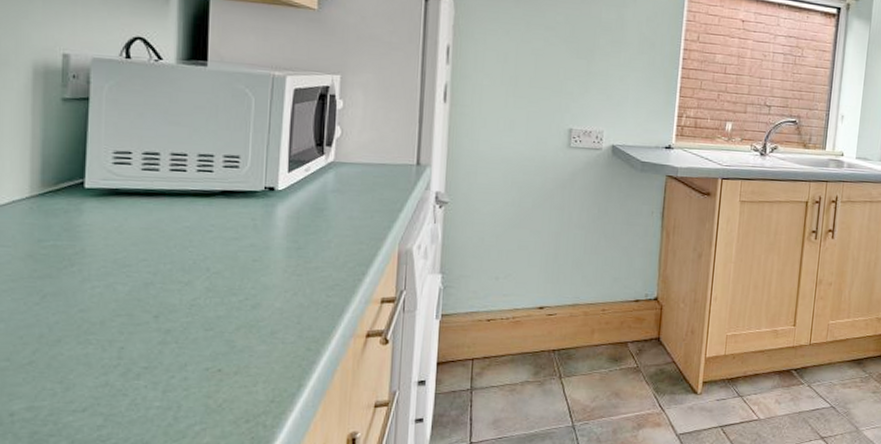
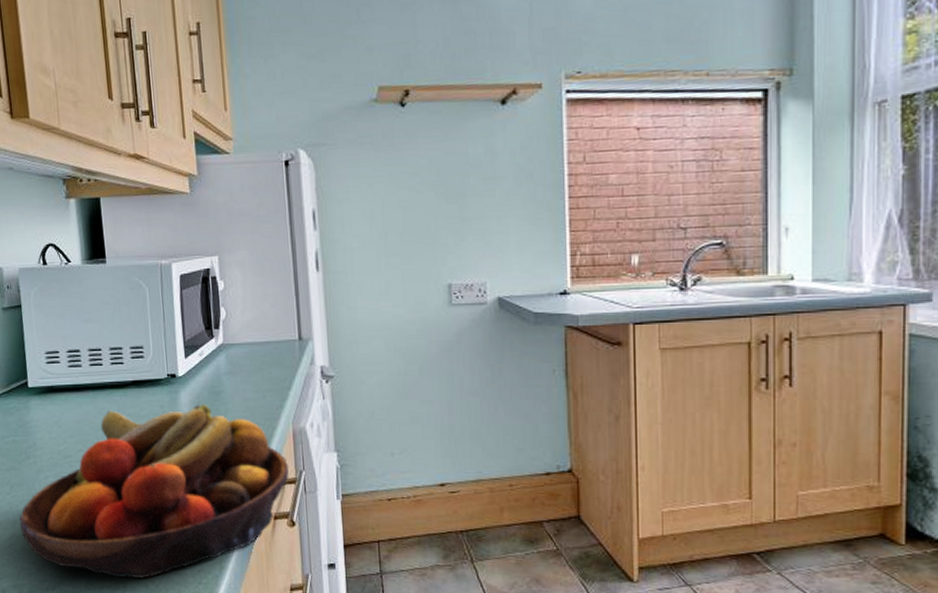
fruit bowl: none [48,219,390,398] -> present [19,403,290,579]

